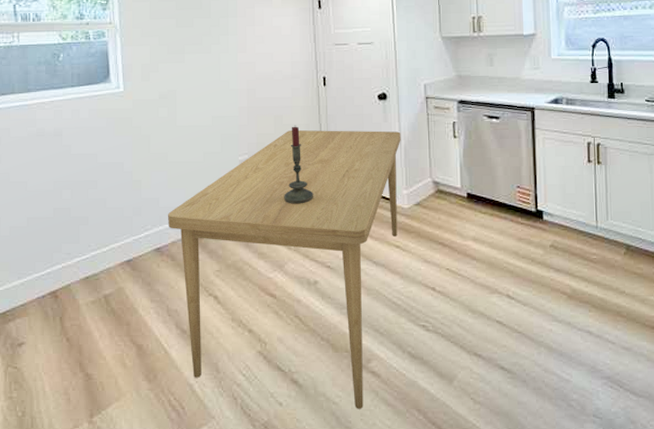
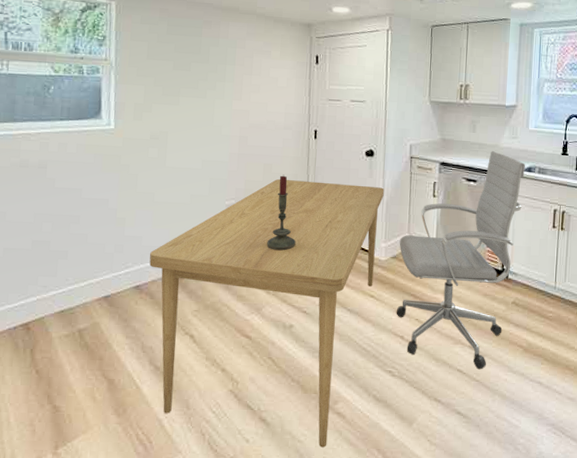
chair: none [421,84,551,320] -> present [396,151,525,370]

